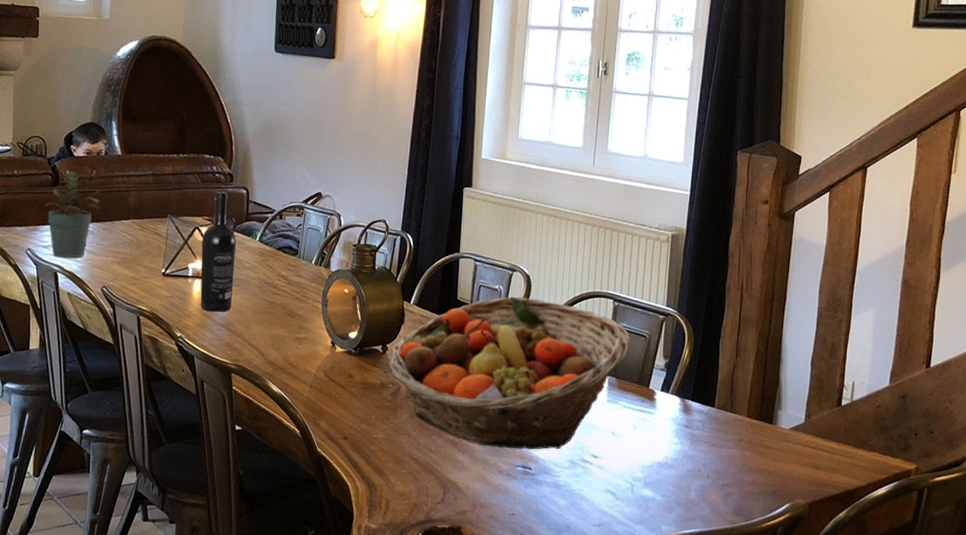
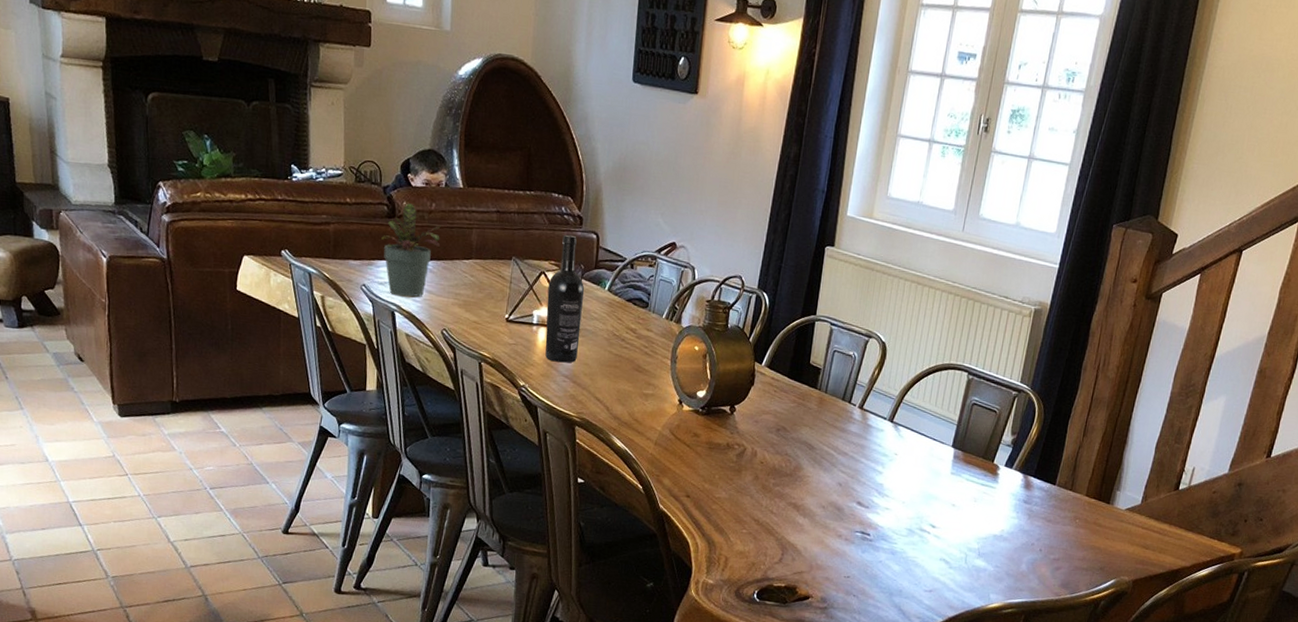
fruit basket: present [389,296,631,450] -> none [736,363,981,517]

